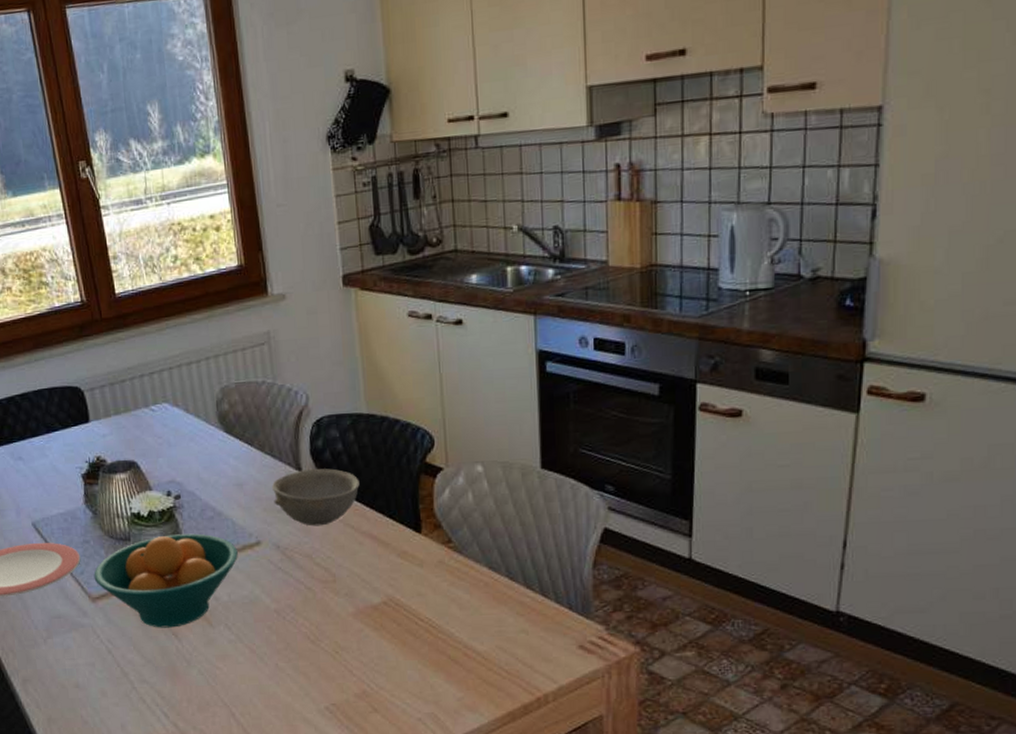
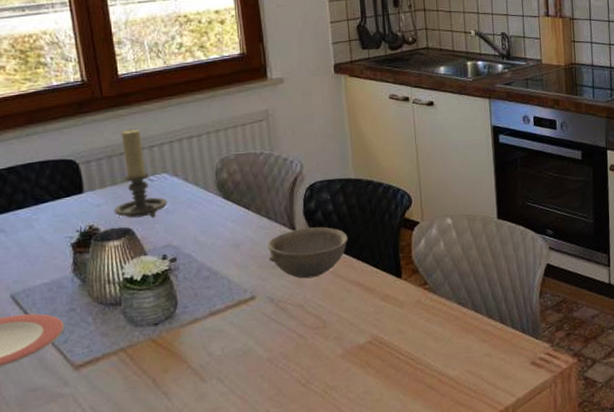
fruit bowl: present [94,533,238,628] -> none [78,293,233,389]
candle holder: none [119,353,170,451] -> present [114,128,168,218]

